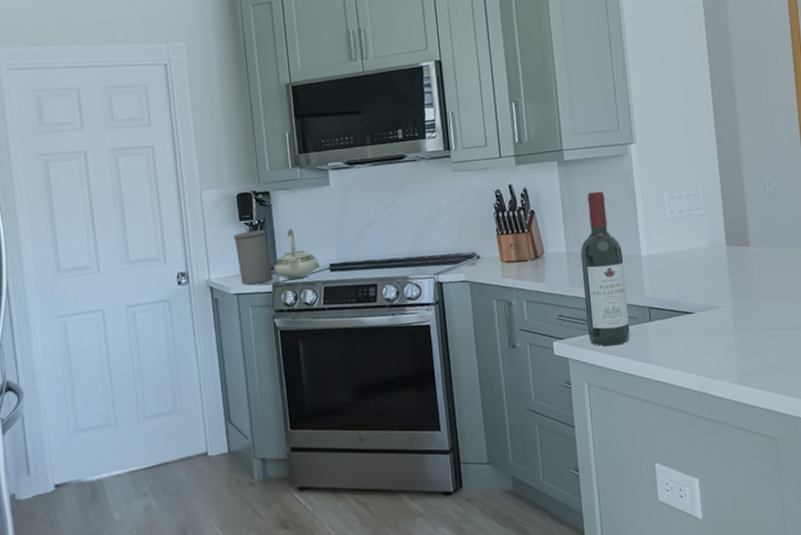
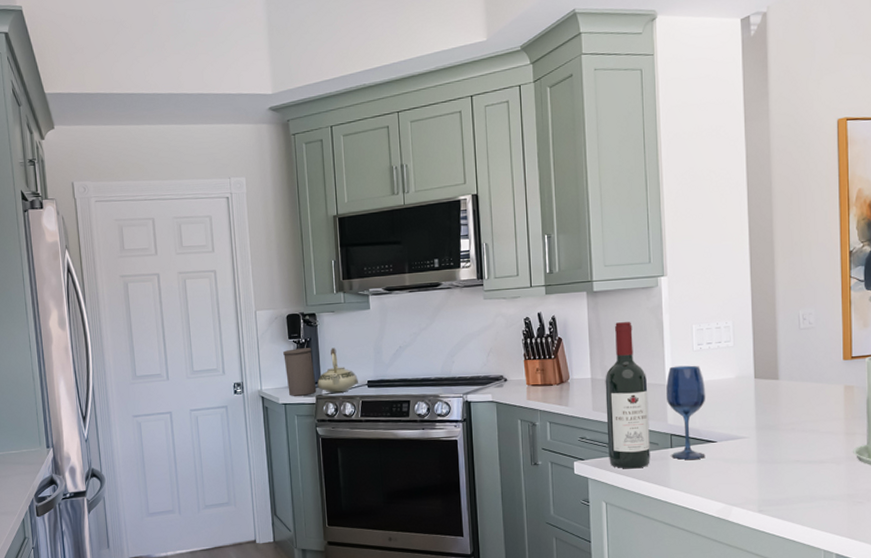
wineglass: none [641,234,684,333] -> present [665,365,706,460]

